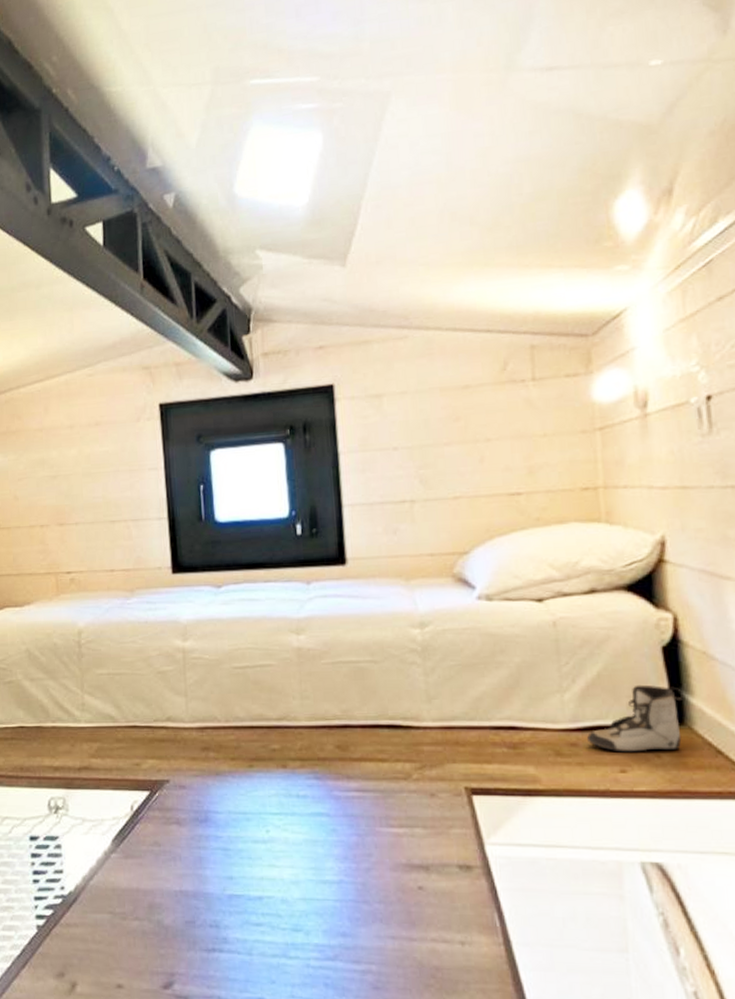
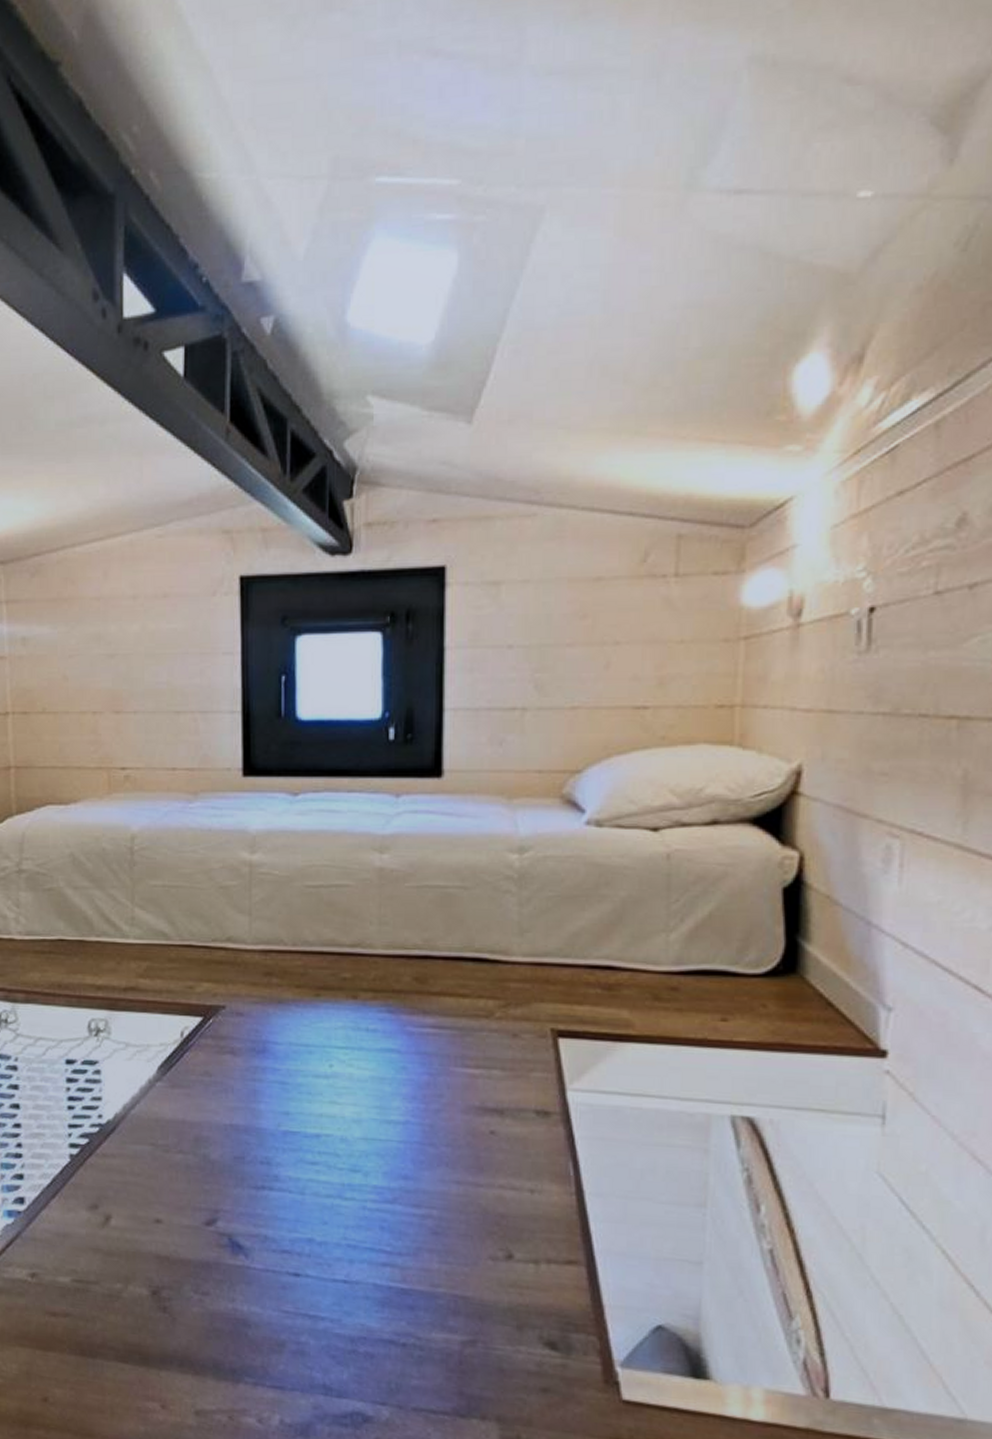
shoe: present [586,684,684,752] -> none [688,928,800,1000]

